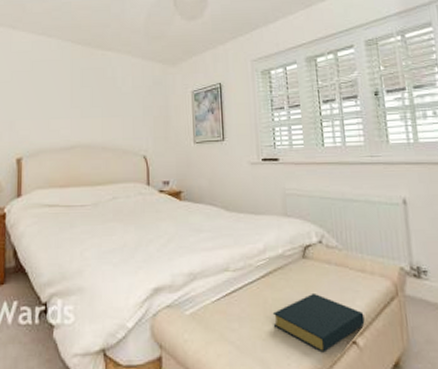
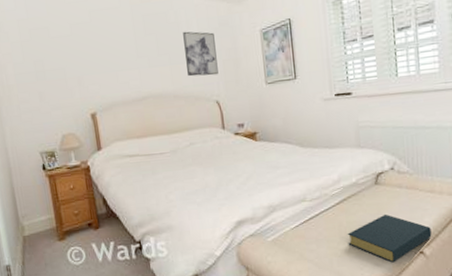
wall art: none [118,87,148,131] -> present [183,31,219,77]

